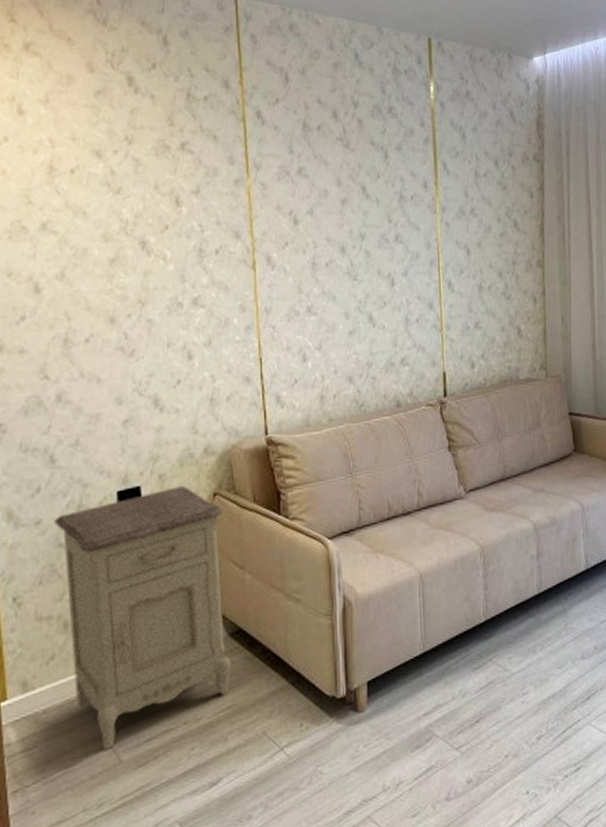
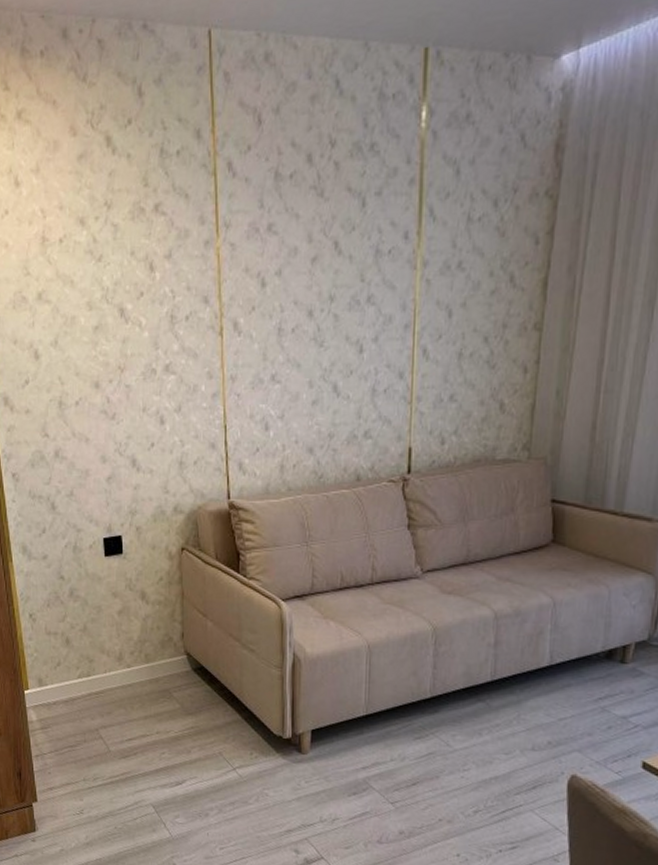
nightstand: present [54,486,231,750] -> none [57,539,194,740]

